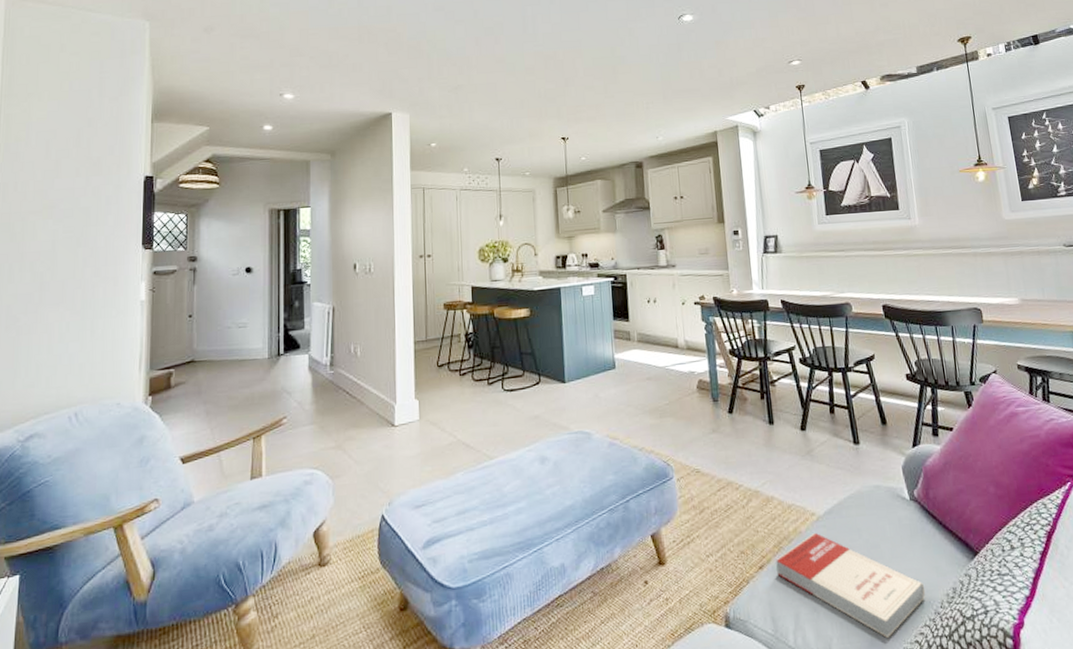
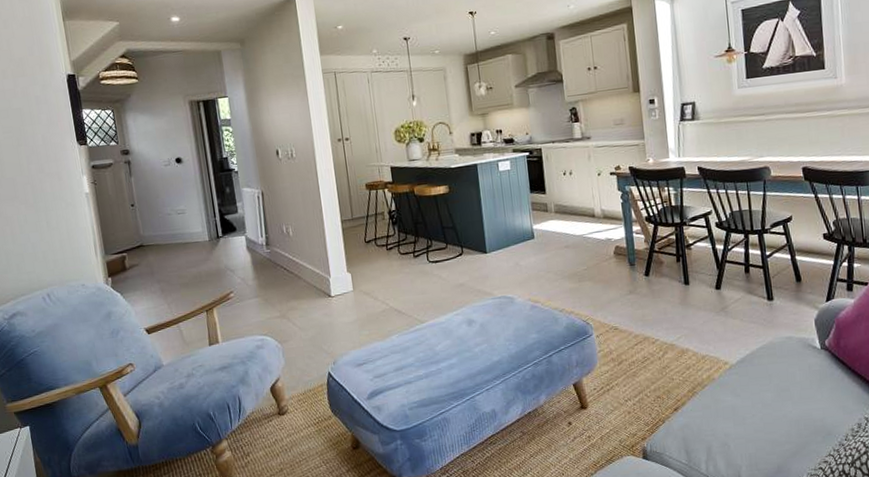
book: present [776,532,926,638] -> none [690,379,832,465]

